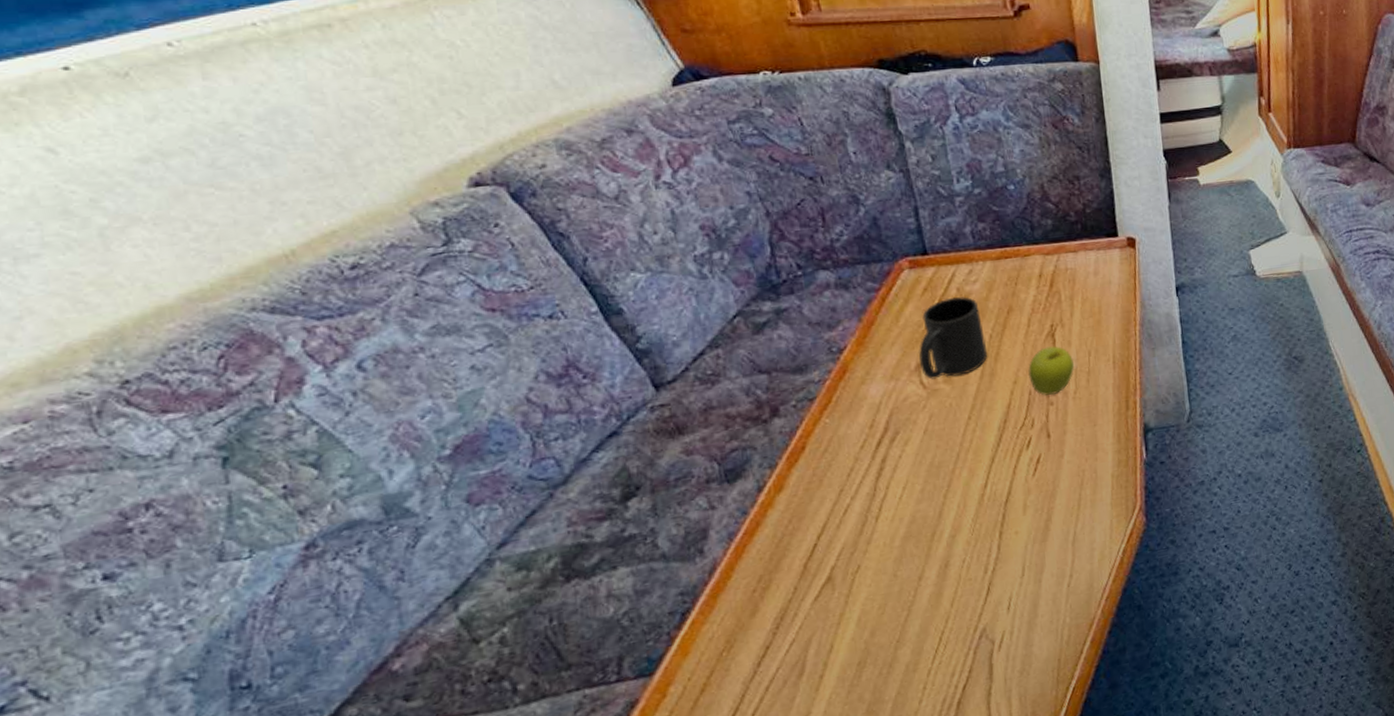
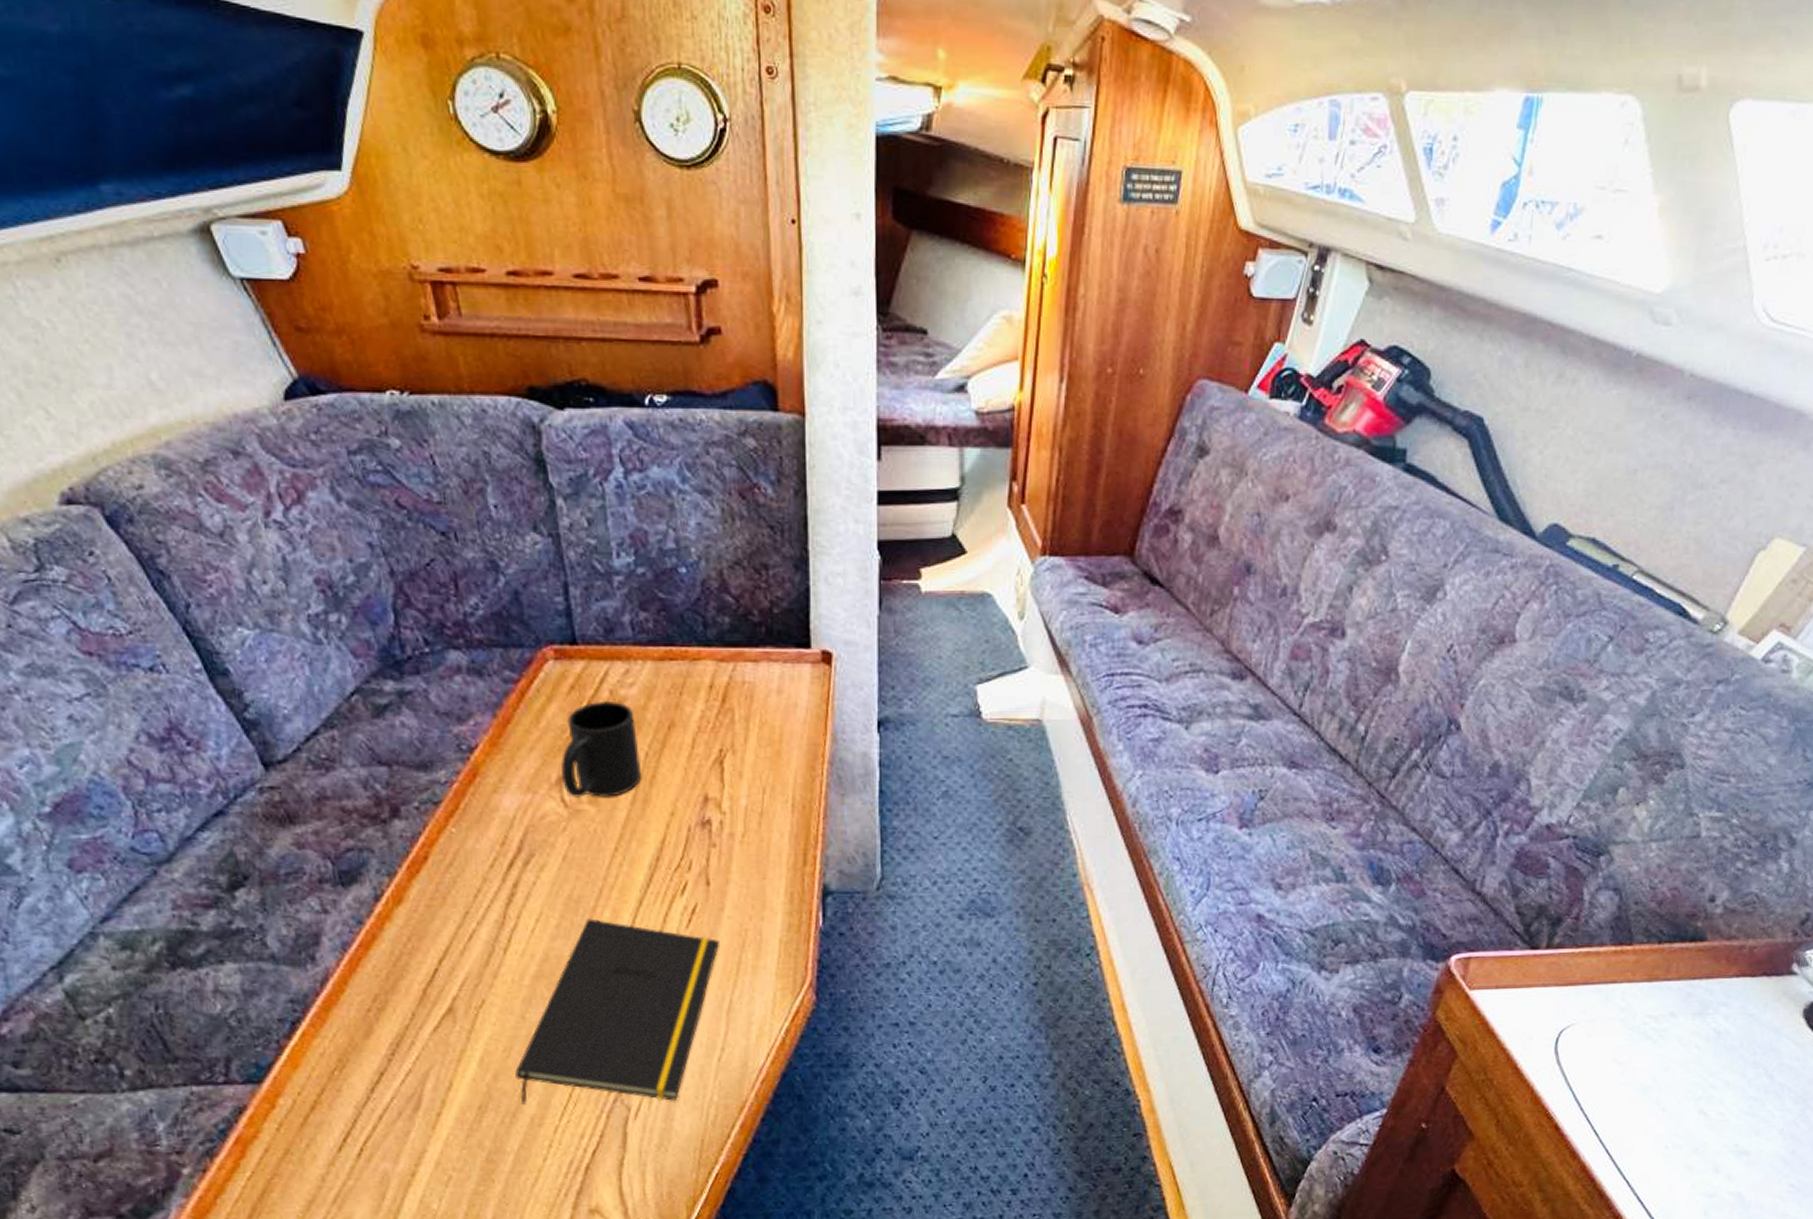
notepad: none [890,479,1063,655] -> present [515,918,720,1106]
fruit: present [1028,346,1074,396] -> none [689,776,744,834]

